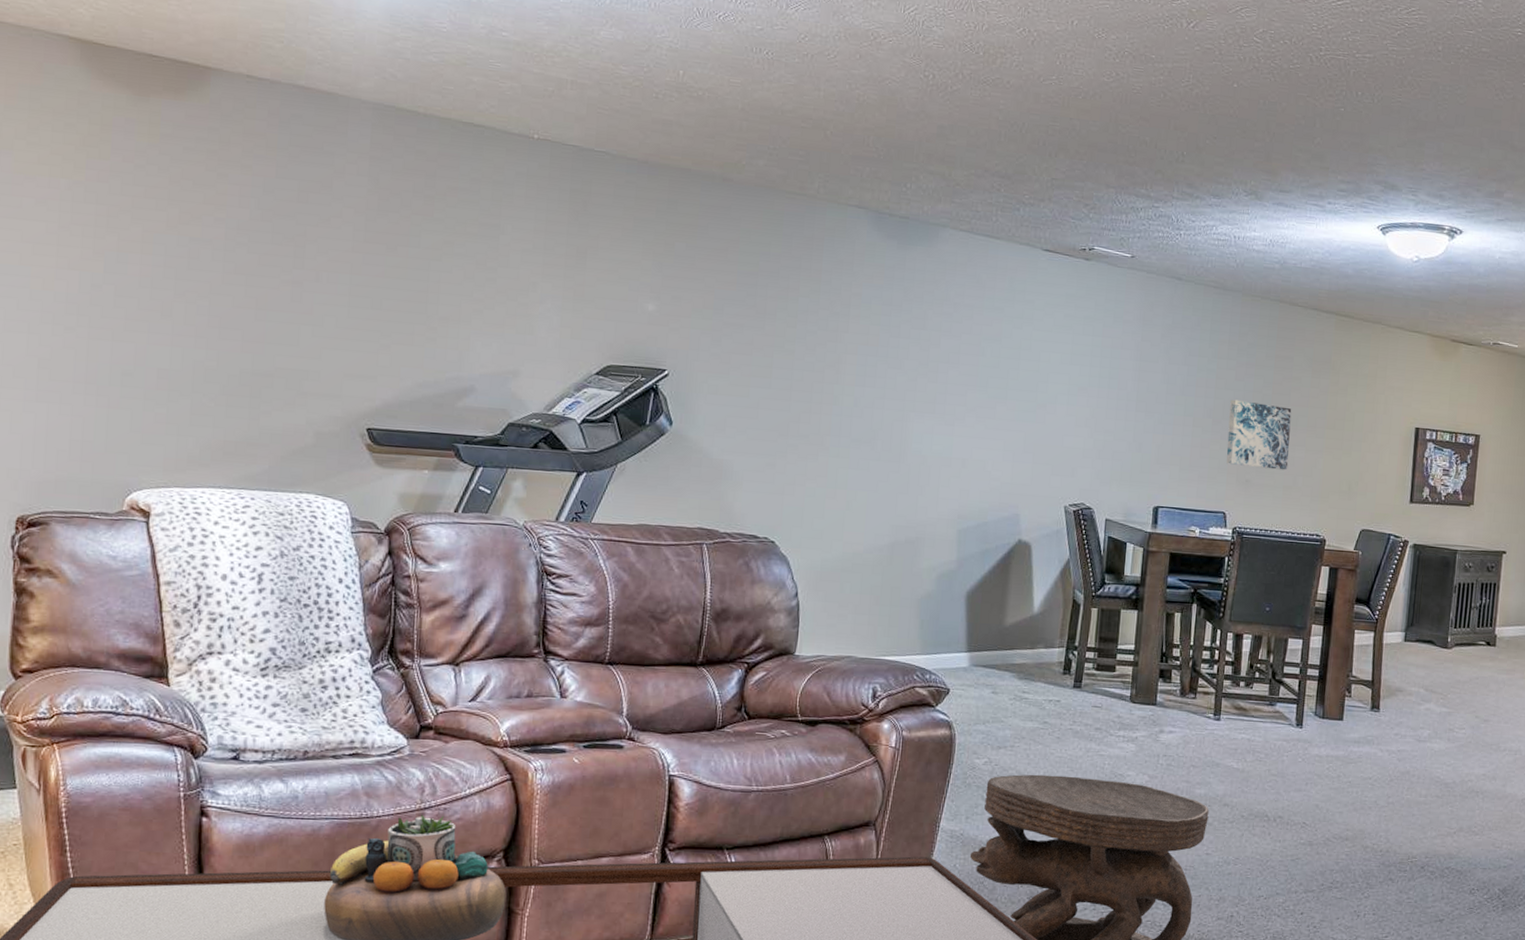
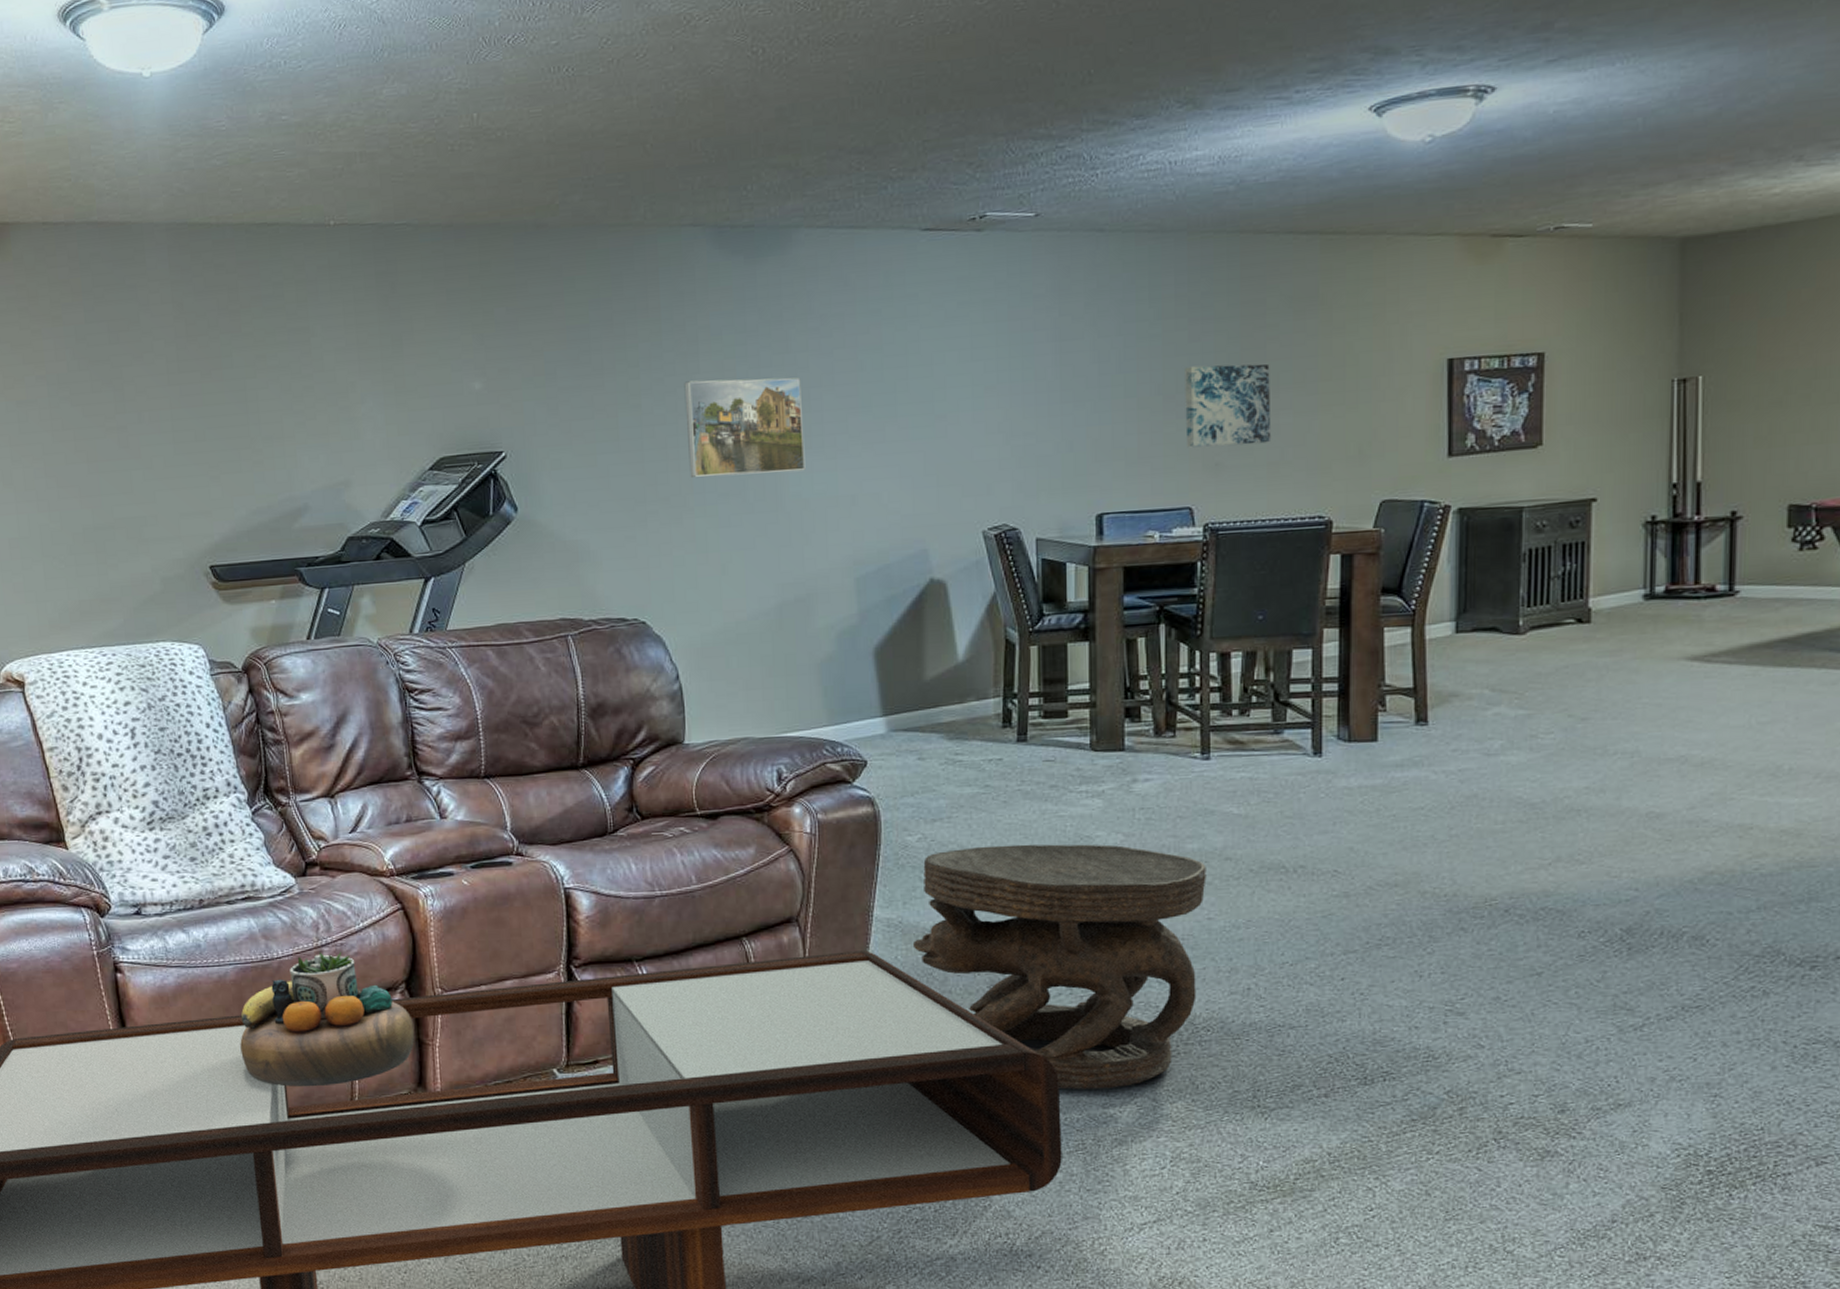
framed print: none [829,338,932,432] -> present [684,377,806,478]

